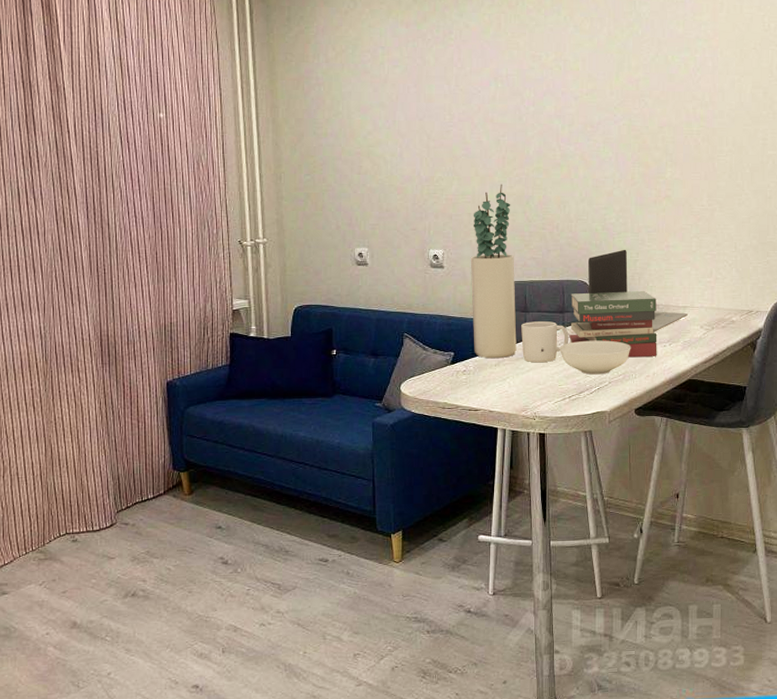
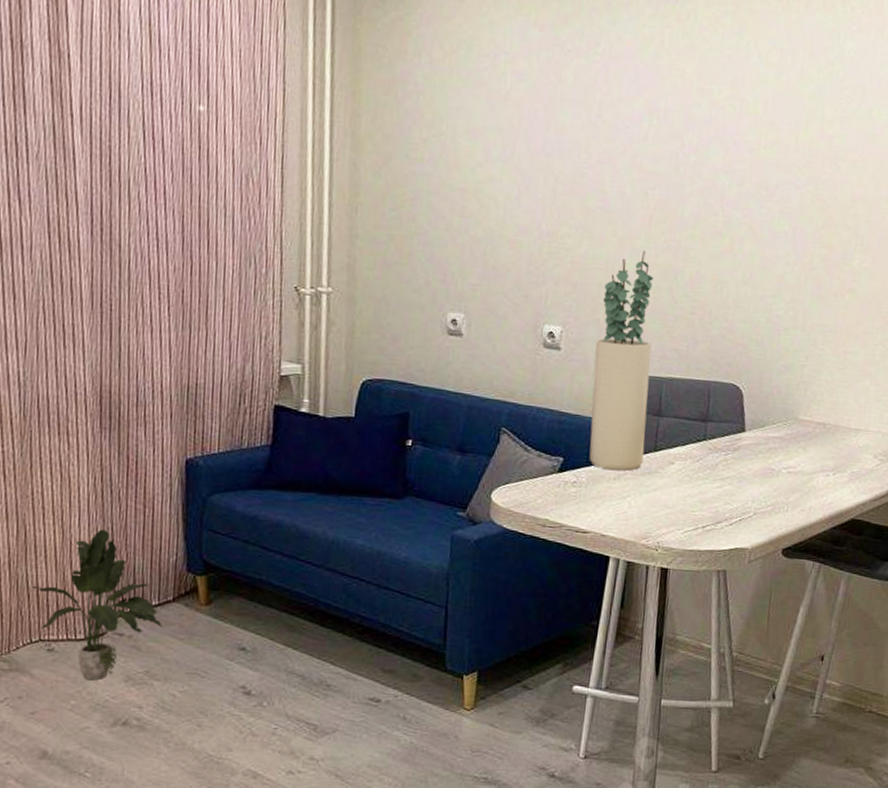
potted plant: none [58,442,157,563] -> present [32,529,163,681]
mug: present [521,321,569,363] -> none [649,428,711,482]
bowl: present [559,340,631,375] -> none [696,459,786,503]
books: present [569,290,657,358] -> none [710,399,824,487]
laptop computer: present [588,249,688,332] -> none [740,350,860,457]

